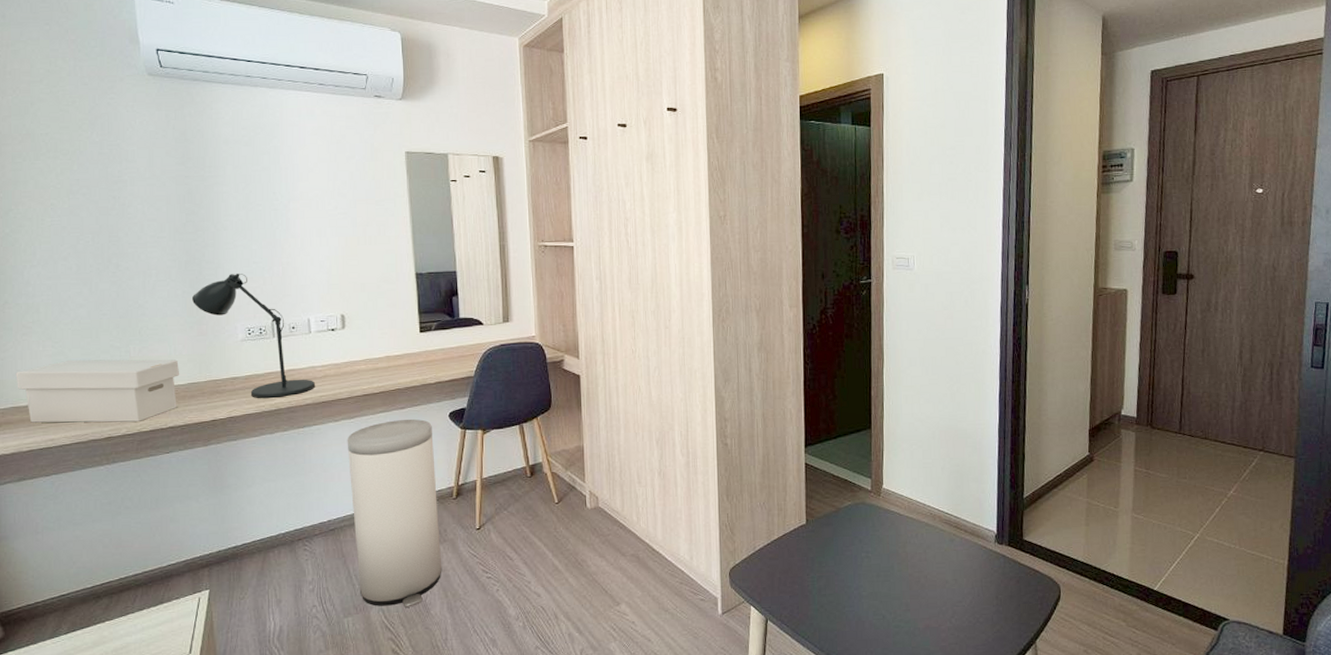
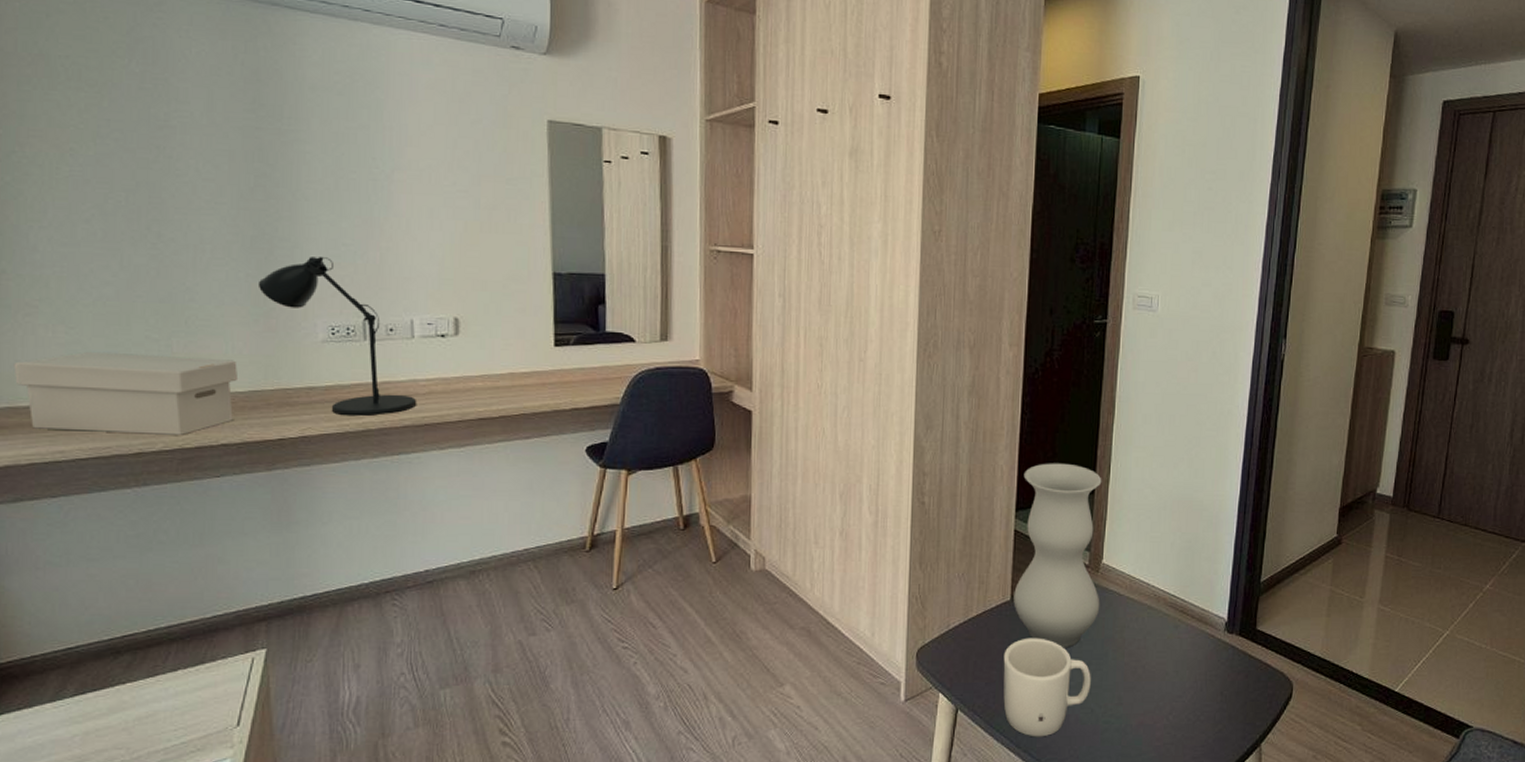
pedal bin: present [347,419,442,608] -> none [454,452,568,680]
mug: none [803,555,881,642] -> present [1003,637,1091,737]
vase: none [808,404,884,563] -> present [1013,463,1102,648]

